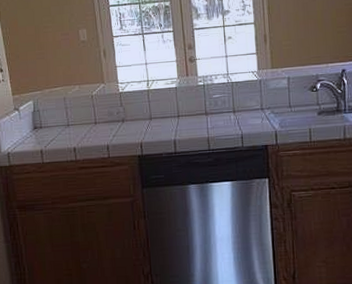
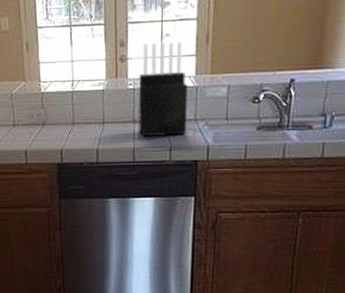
knife block: none [207,42,254,127] -> present [138,41,187,137]

